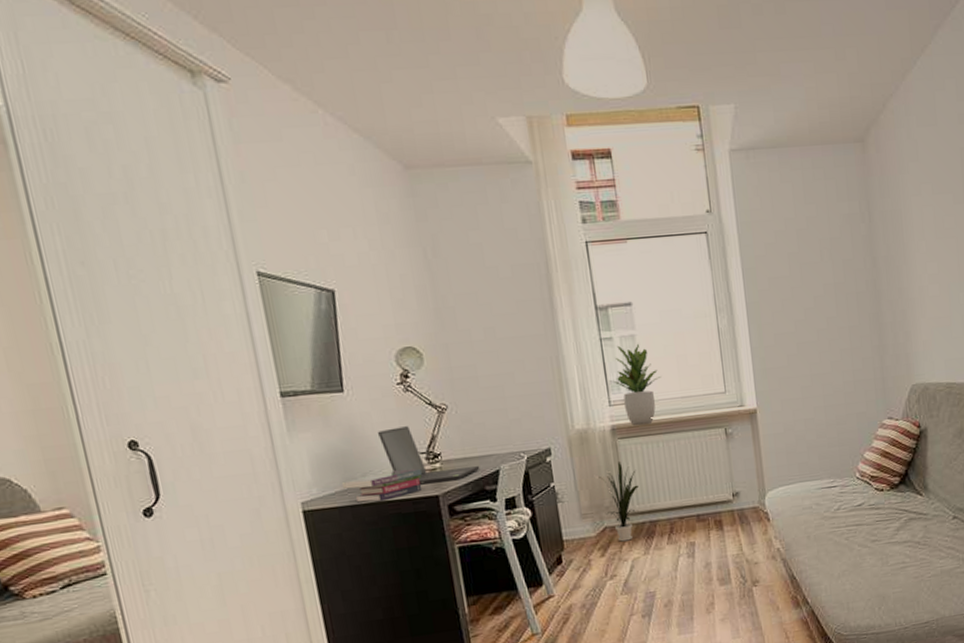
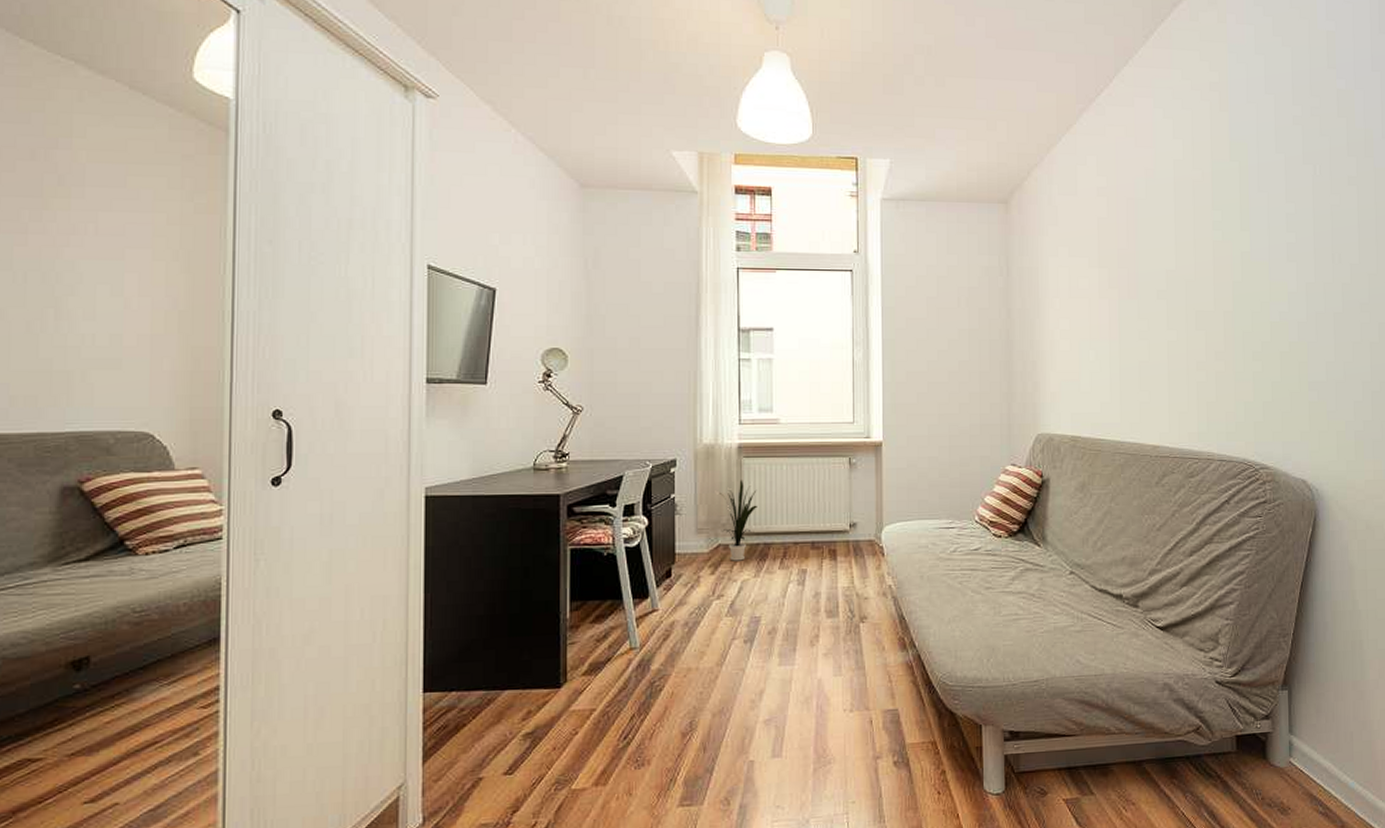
books: present [341,468,423,503] -> none [468,465,548,495]
laptop: present [378,426,480,485] -> none [512,423,605,482]
potted plant: present [609,343,661,426] -> none [742,367,793,447]

